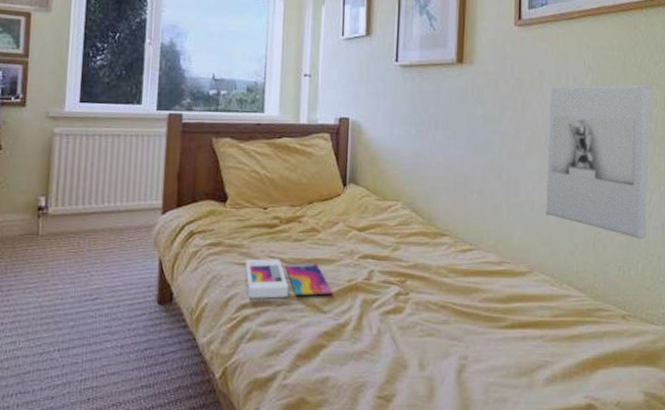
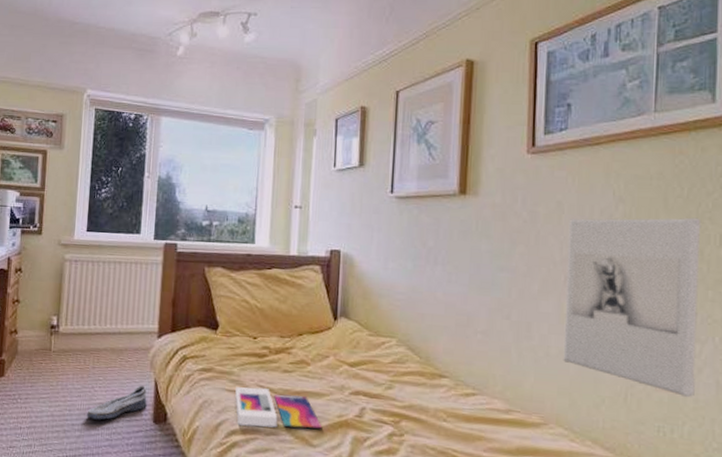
shoe: none [82,266,151,307] -> present [87,385,147,420]

